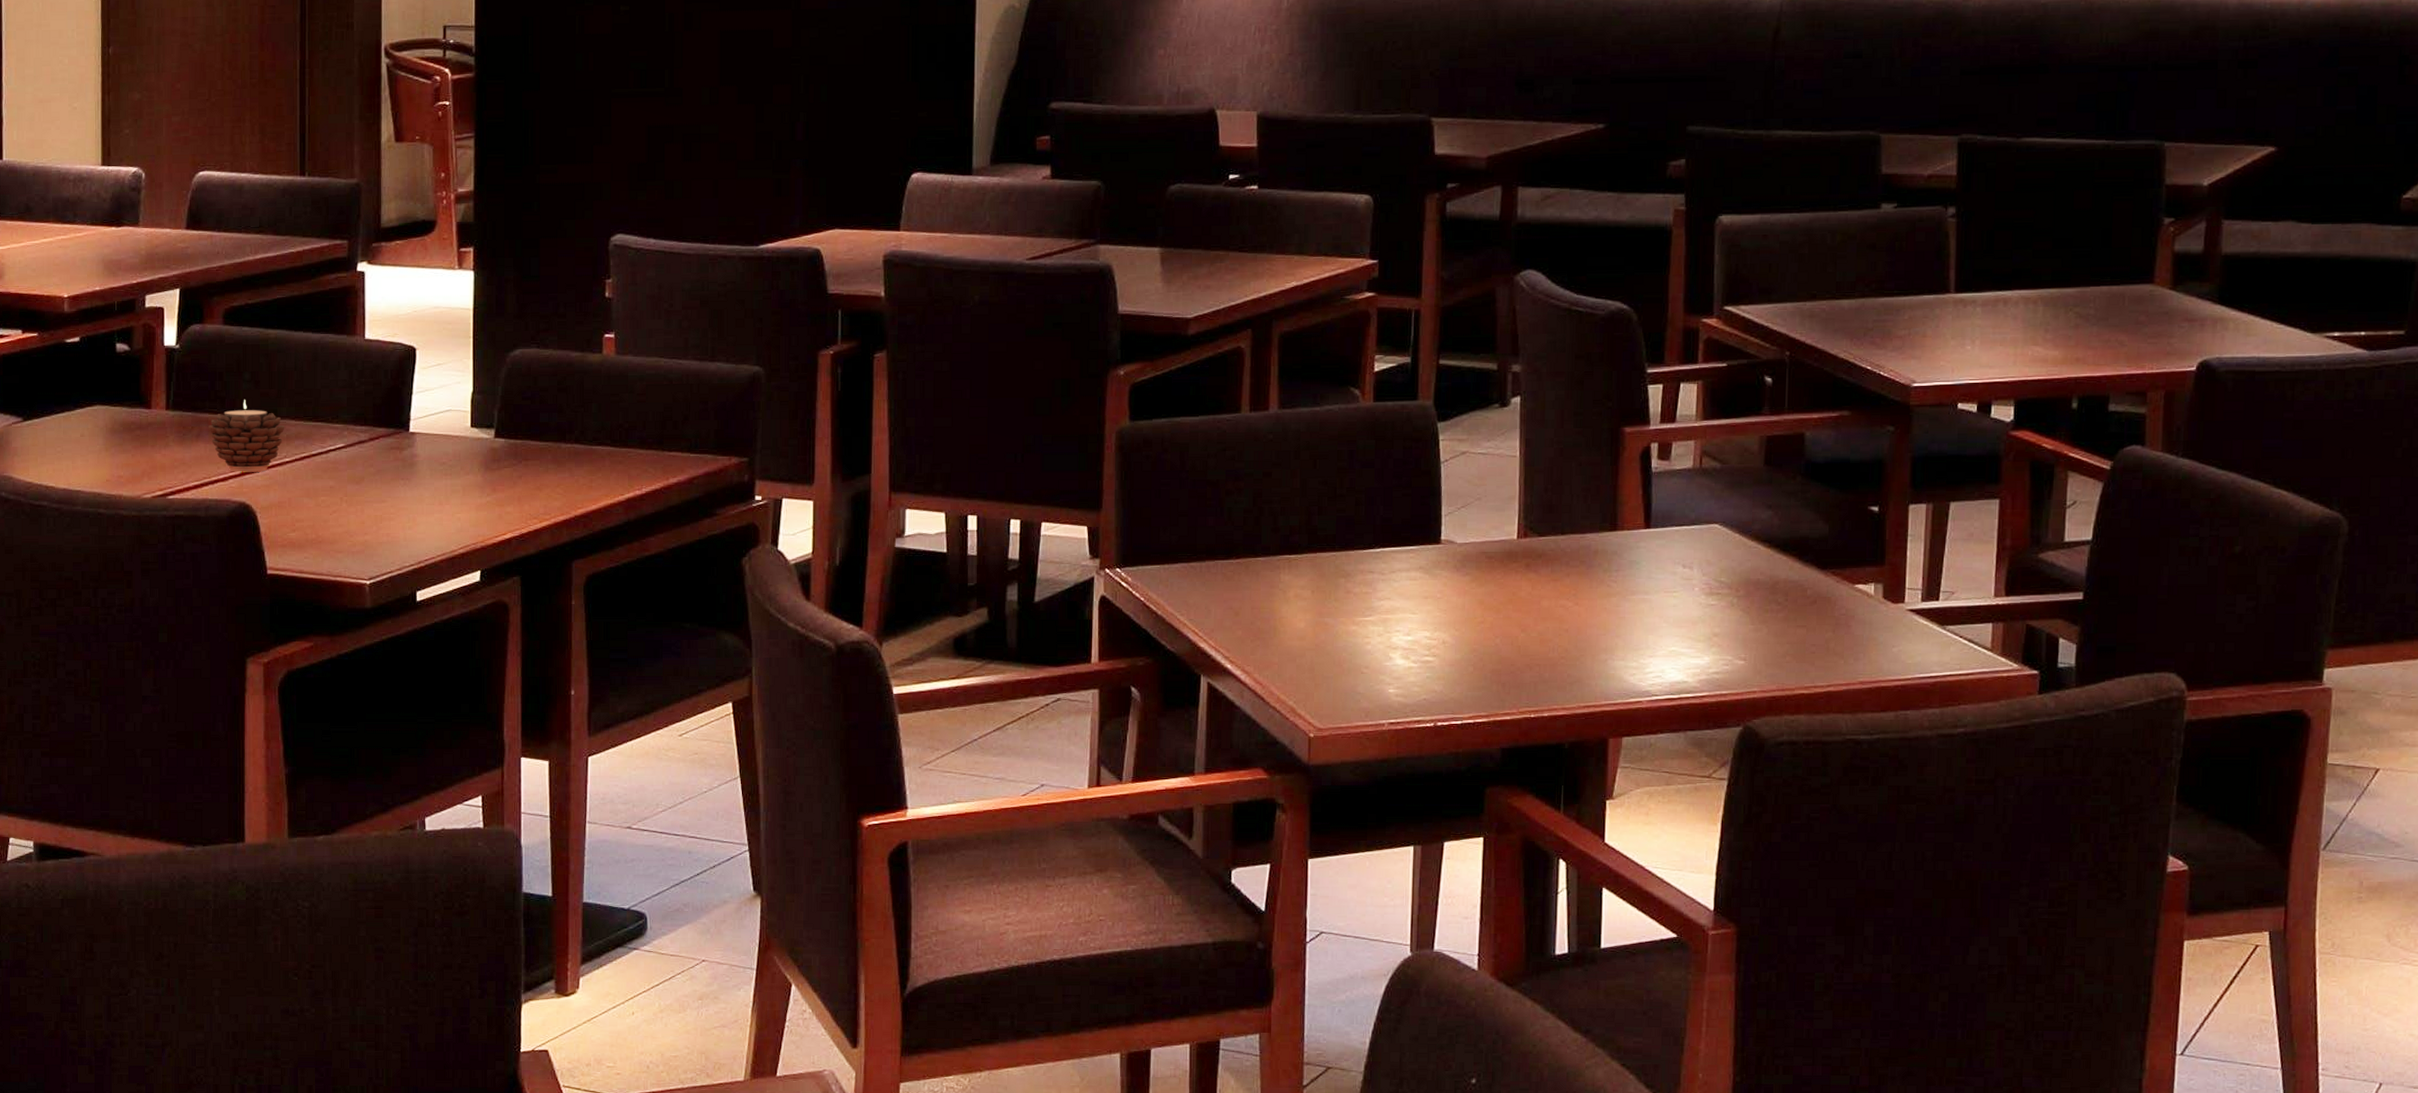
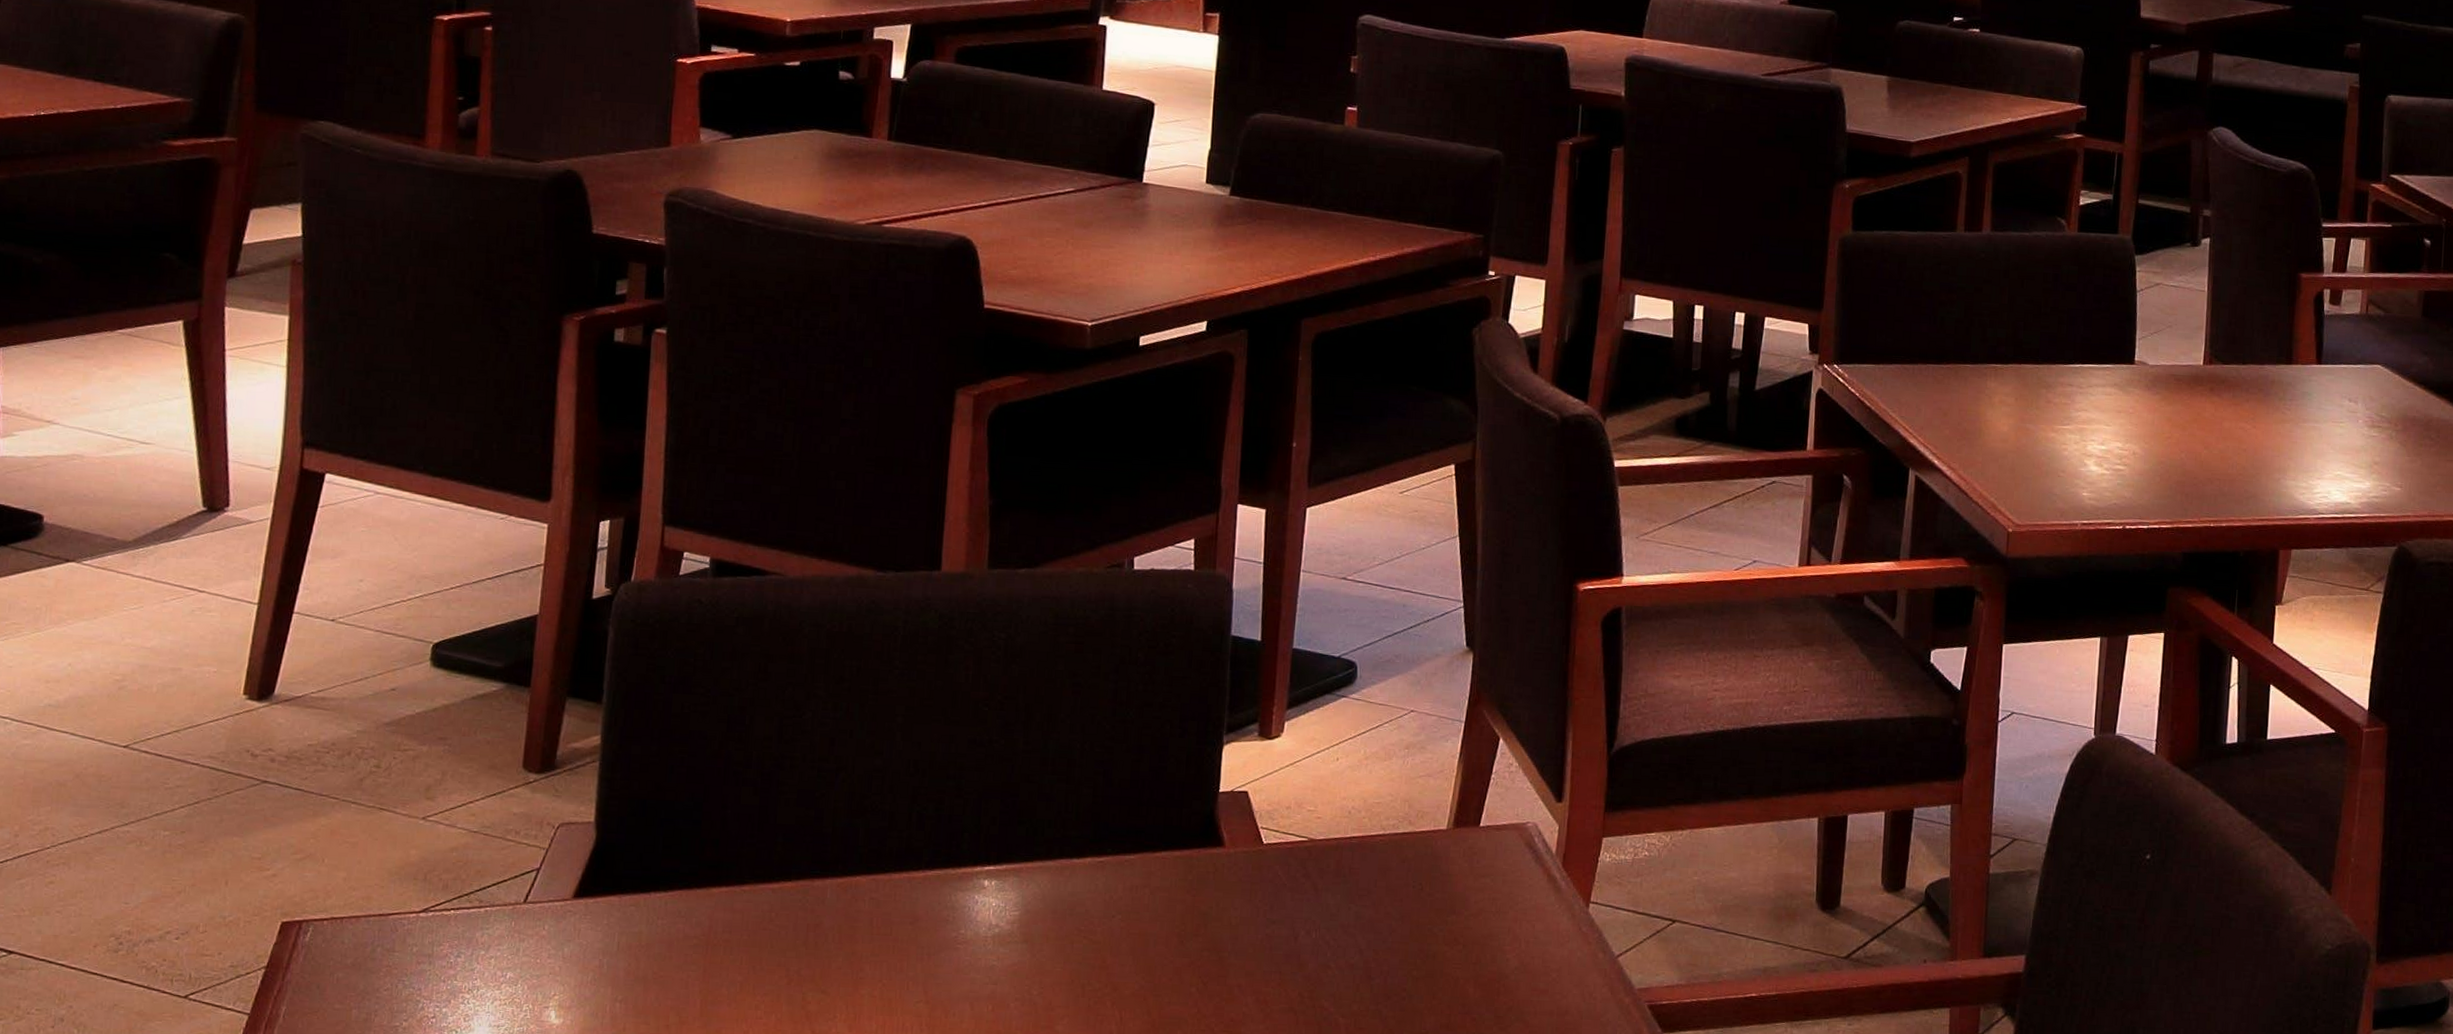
candle: present [208,400,285,472] -> none [932,137,1013,209]

